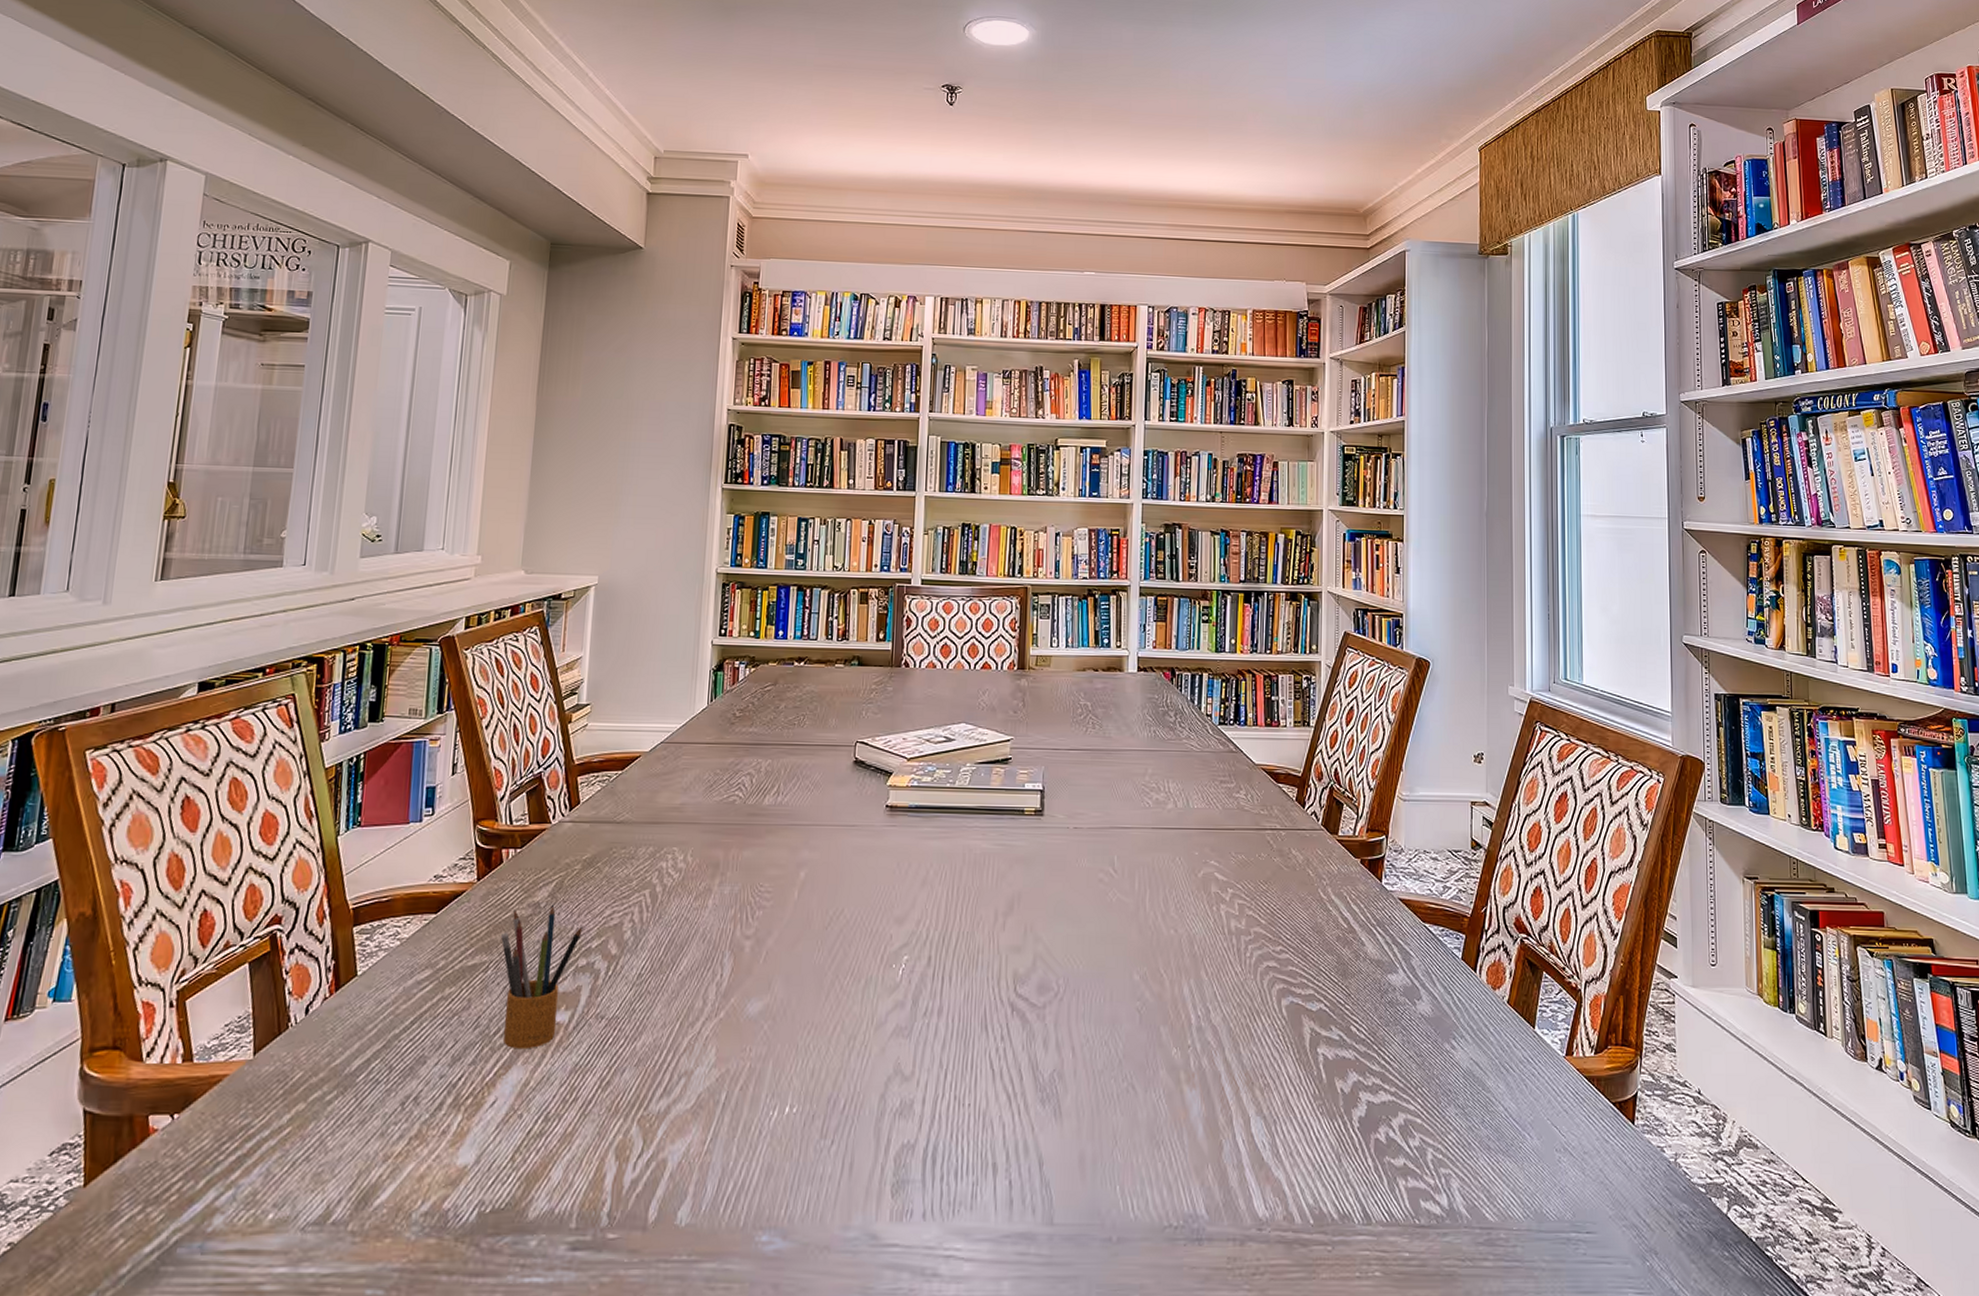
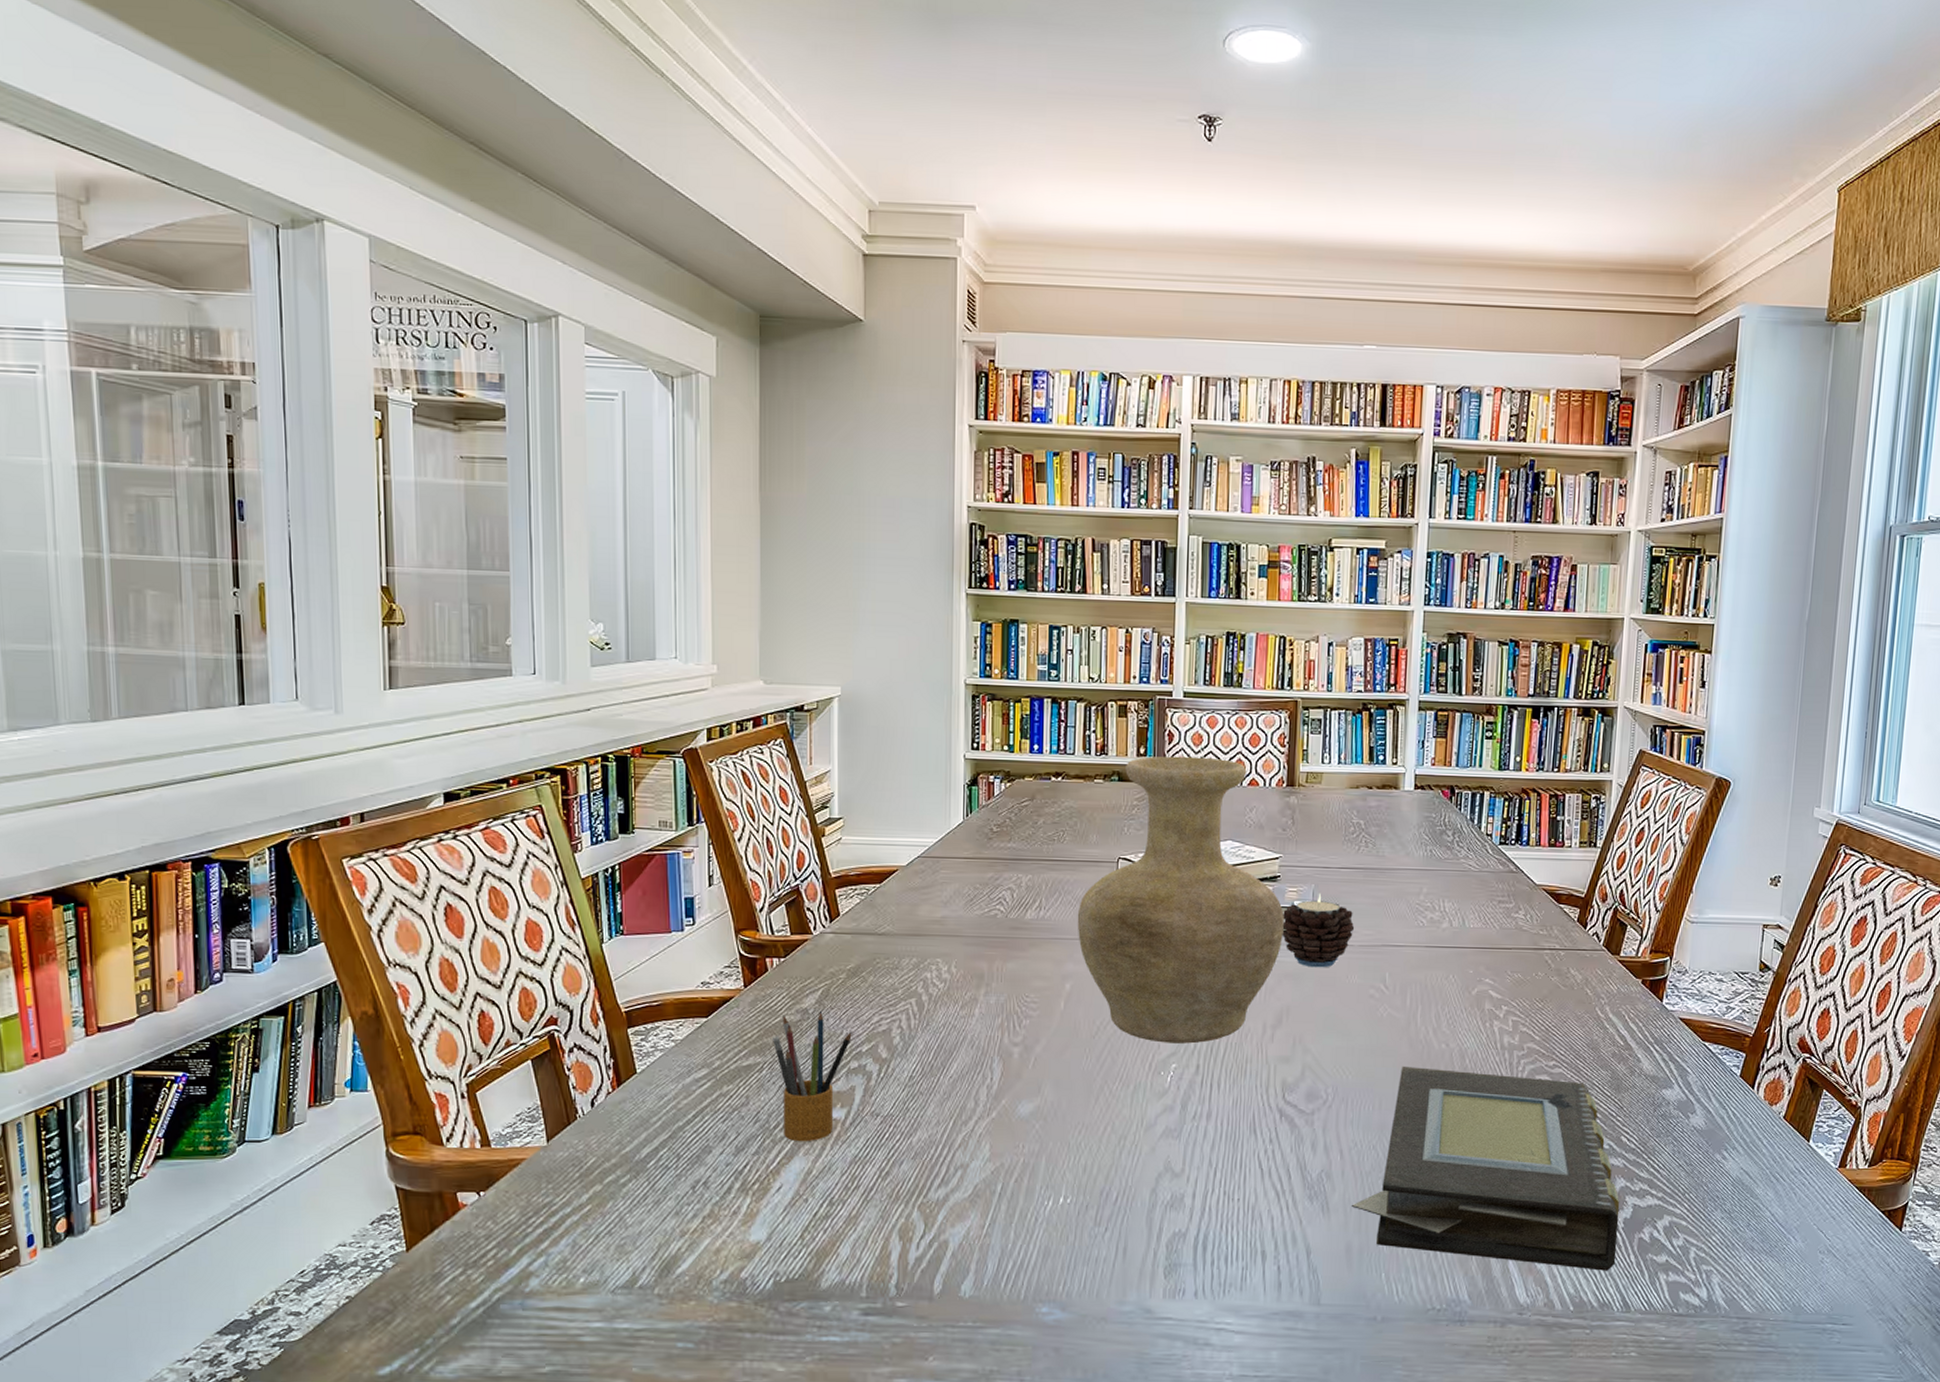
vase: none [813,641,1015,934] -> present [1077,756,1284,1044]
candle: none [1013,775,1084,852] -> present [1282,893,1355,968]
book: none [1085,953,1354,1177] -> present [1352,1066,1620,1271]

